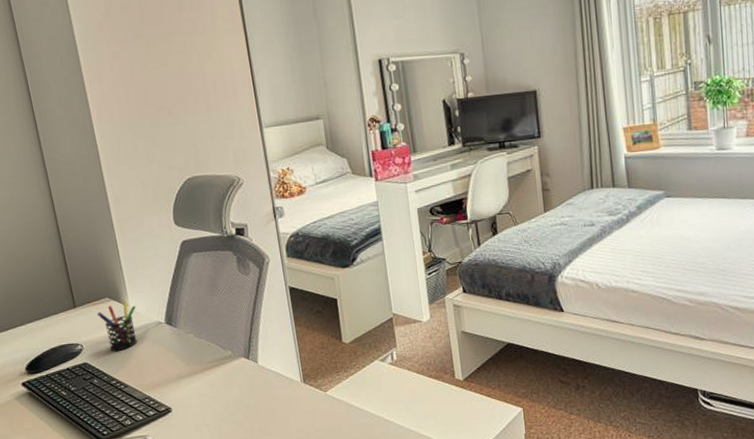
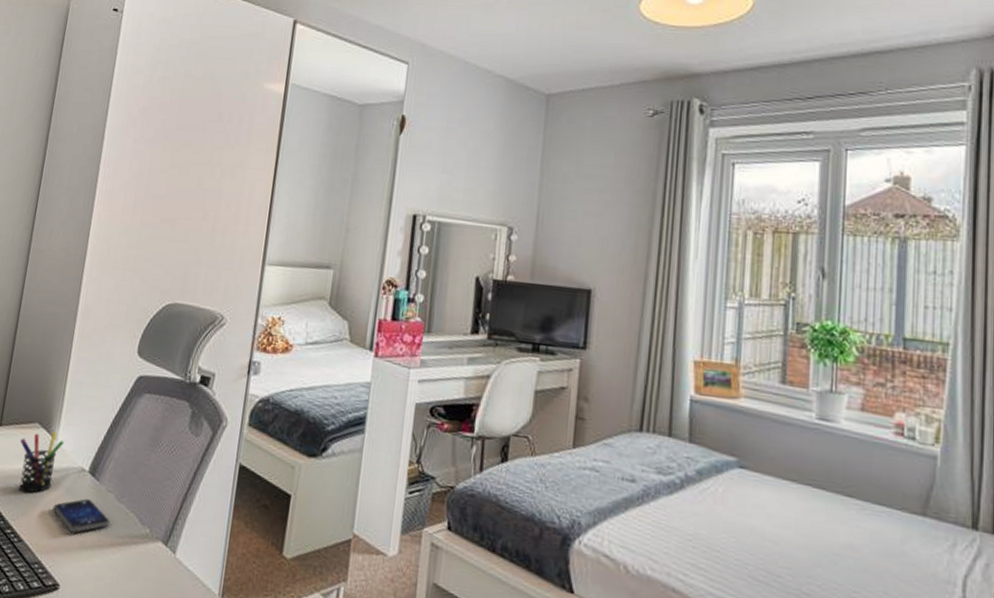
smartphone: none [145,343,198,370] -> present [53,499,111,533]

